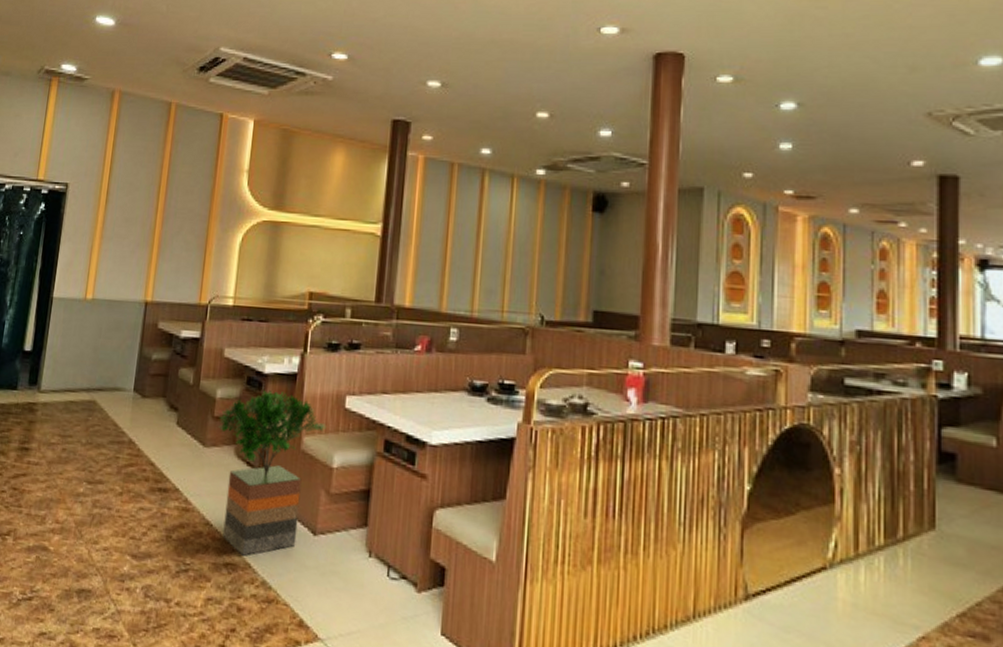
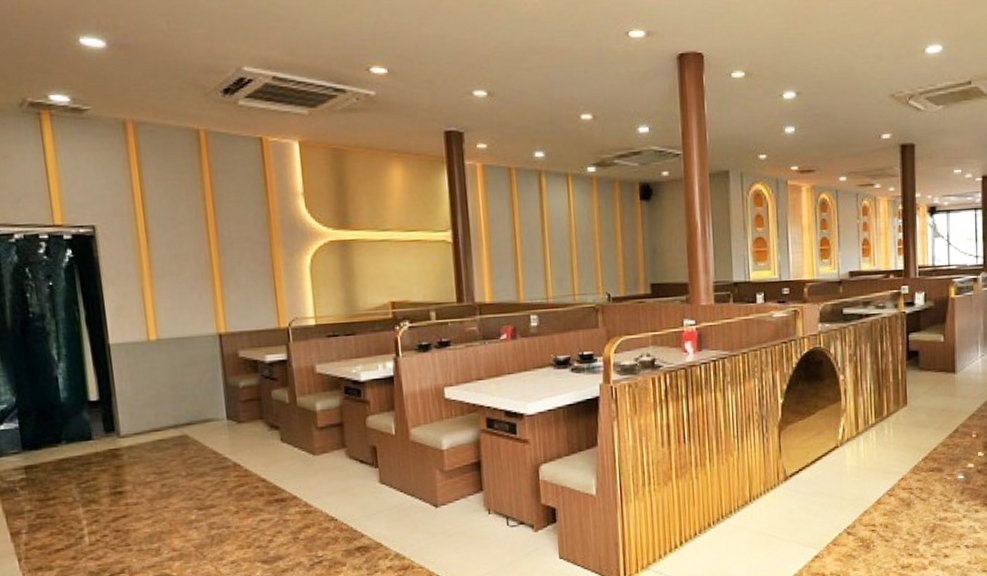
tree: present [217,390,327,556] -> none [323,394,431,538]

